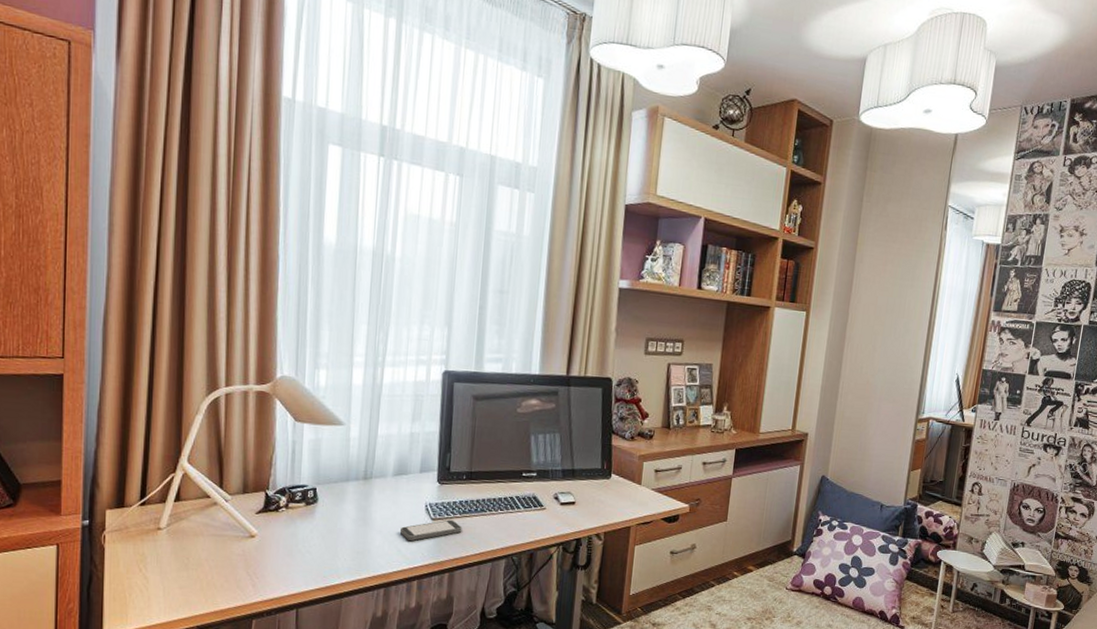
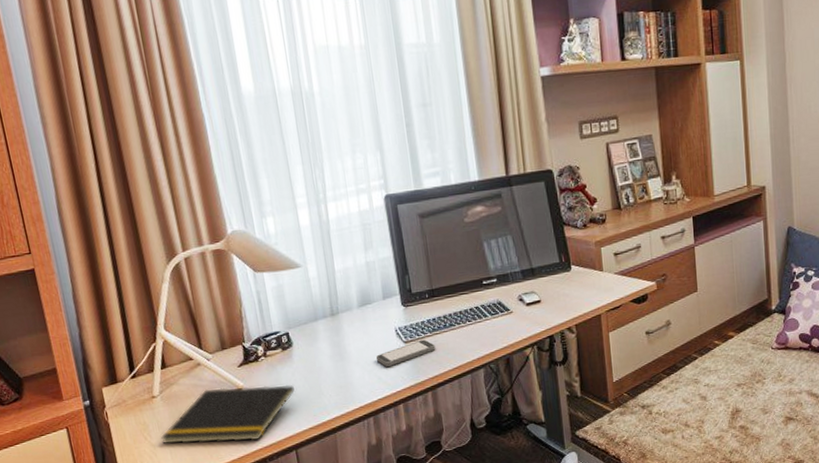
notepad: none [156,531,309,592] -> present [160,384,295,444]

